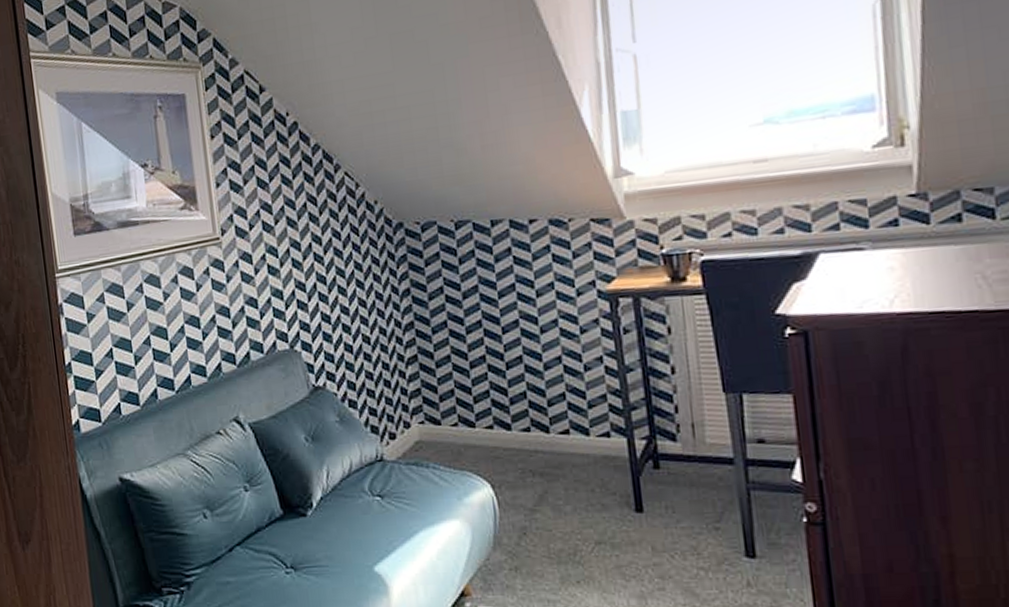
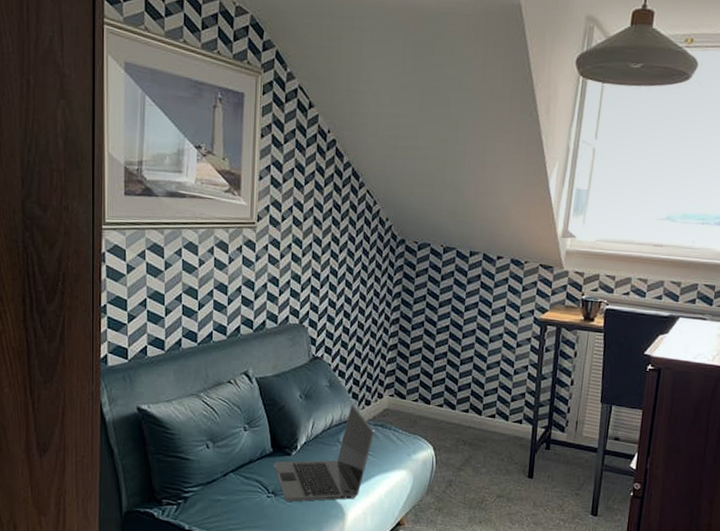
laptop: none [287,441,409,577] -> present [274,404,375,502]

